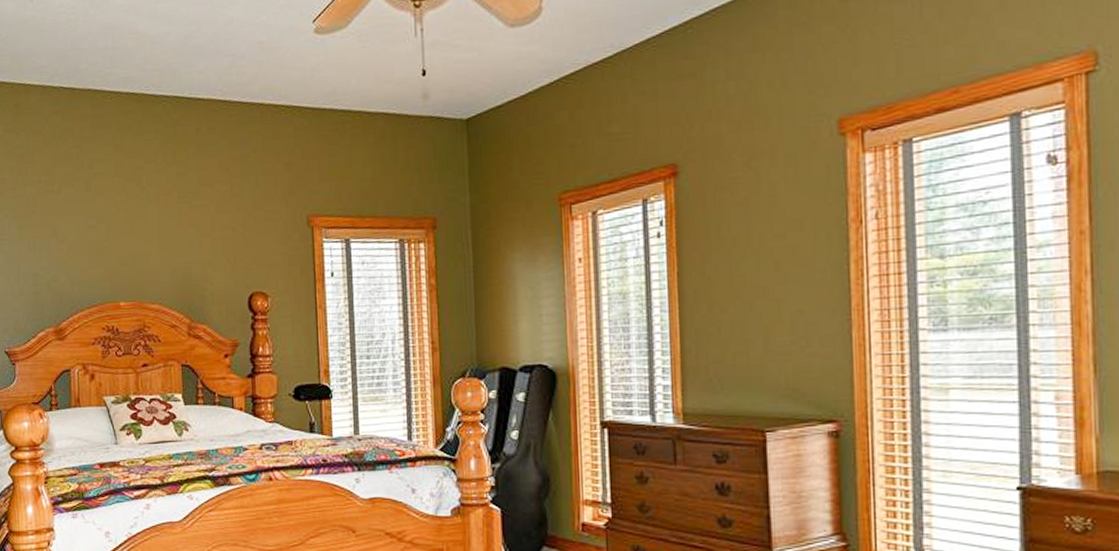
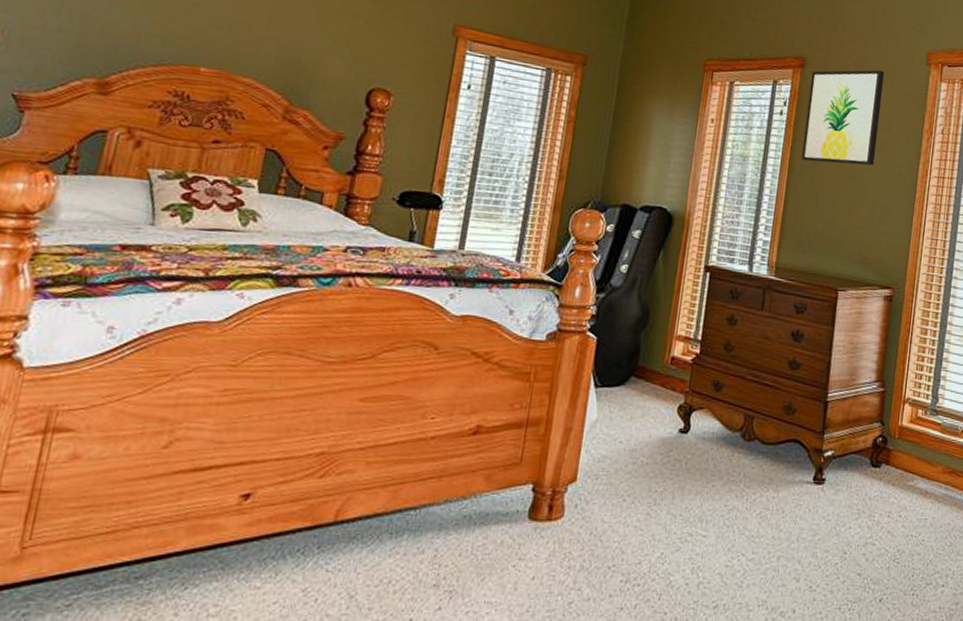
wall art: none [688,156,788,286] -> present [801,69,885,166]

